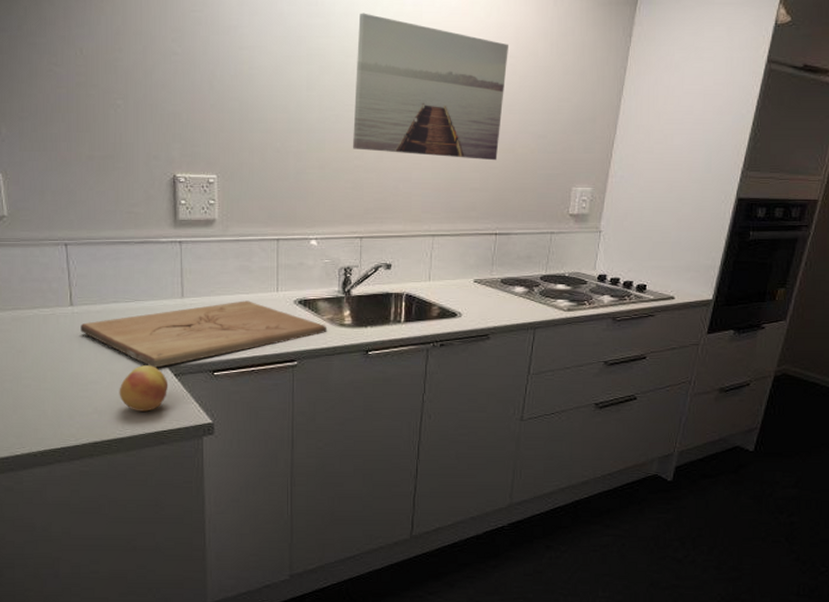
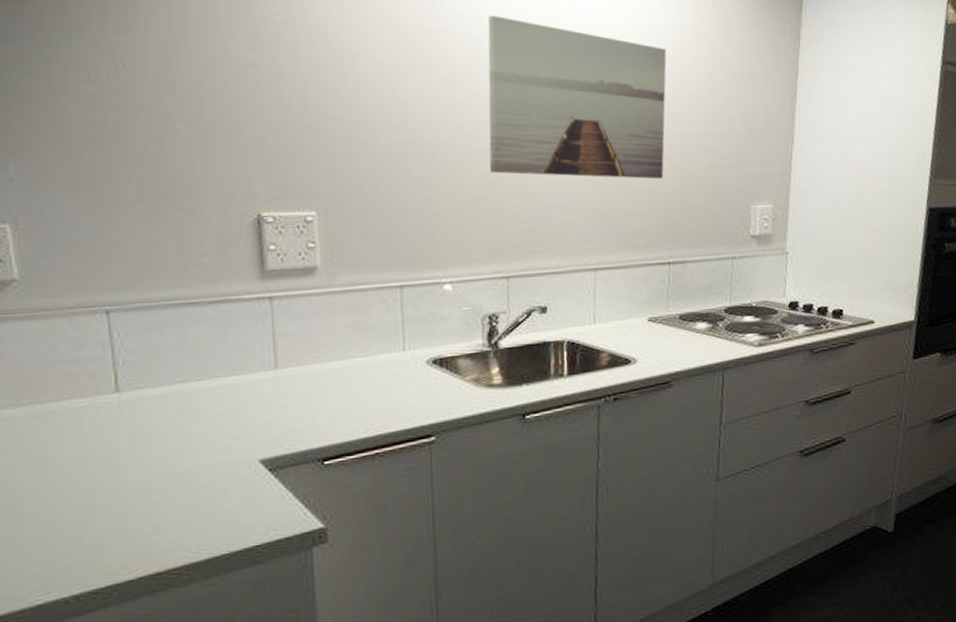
cutting board: present [80,300,328,368] -> none [131,365,472,464]
fruit: present [119,365,168,412] -> none [190,461,261,524]

